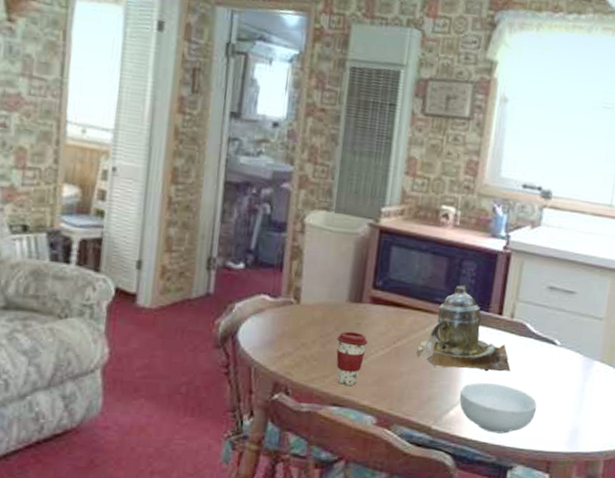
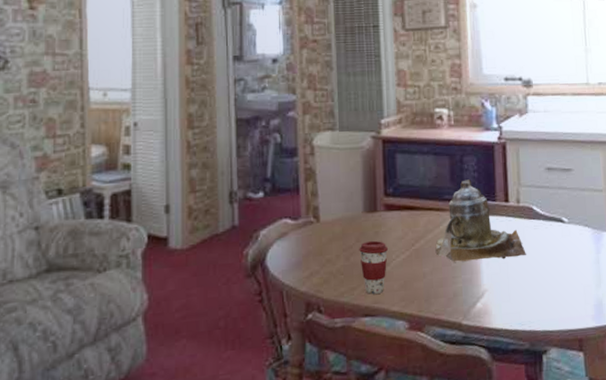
cereal bowl: present [459,382,537,434] -> none [482,269,559,319]

